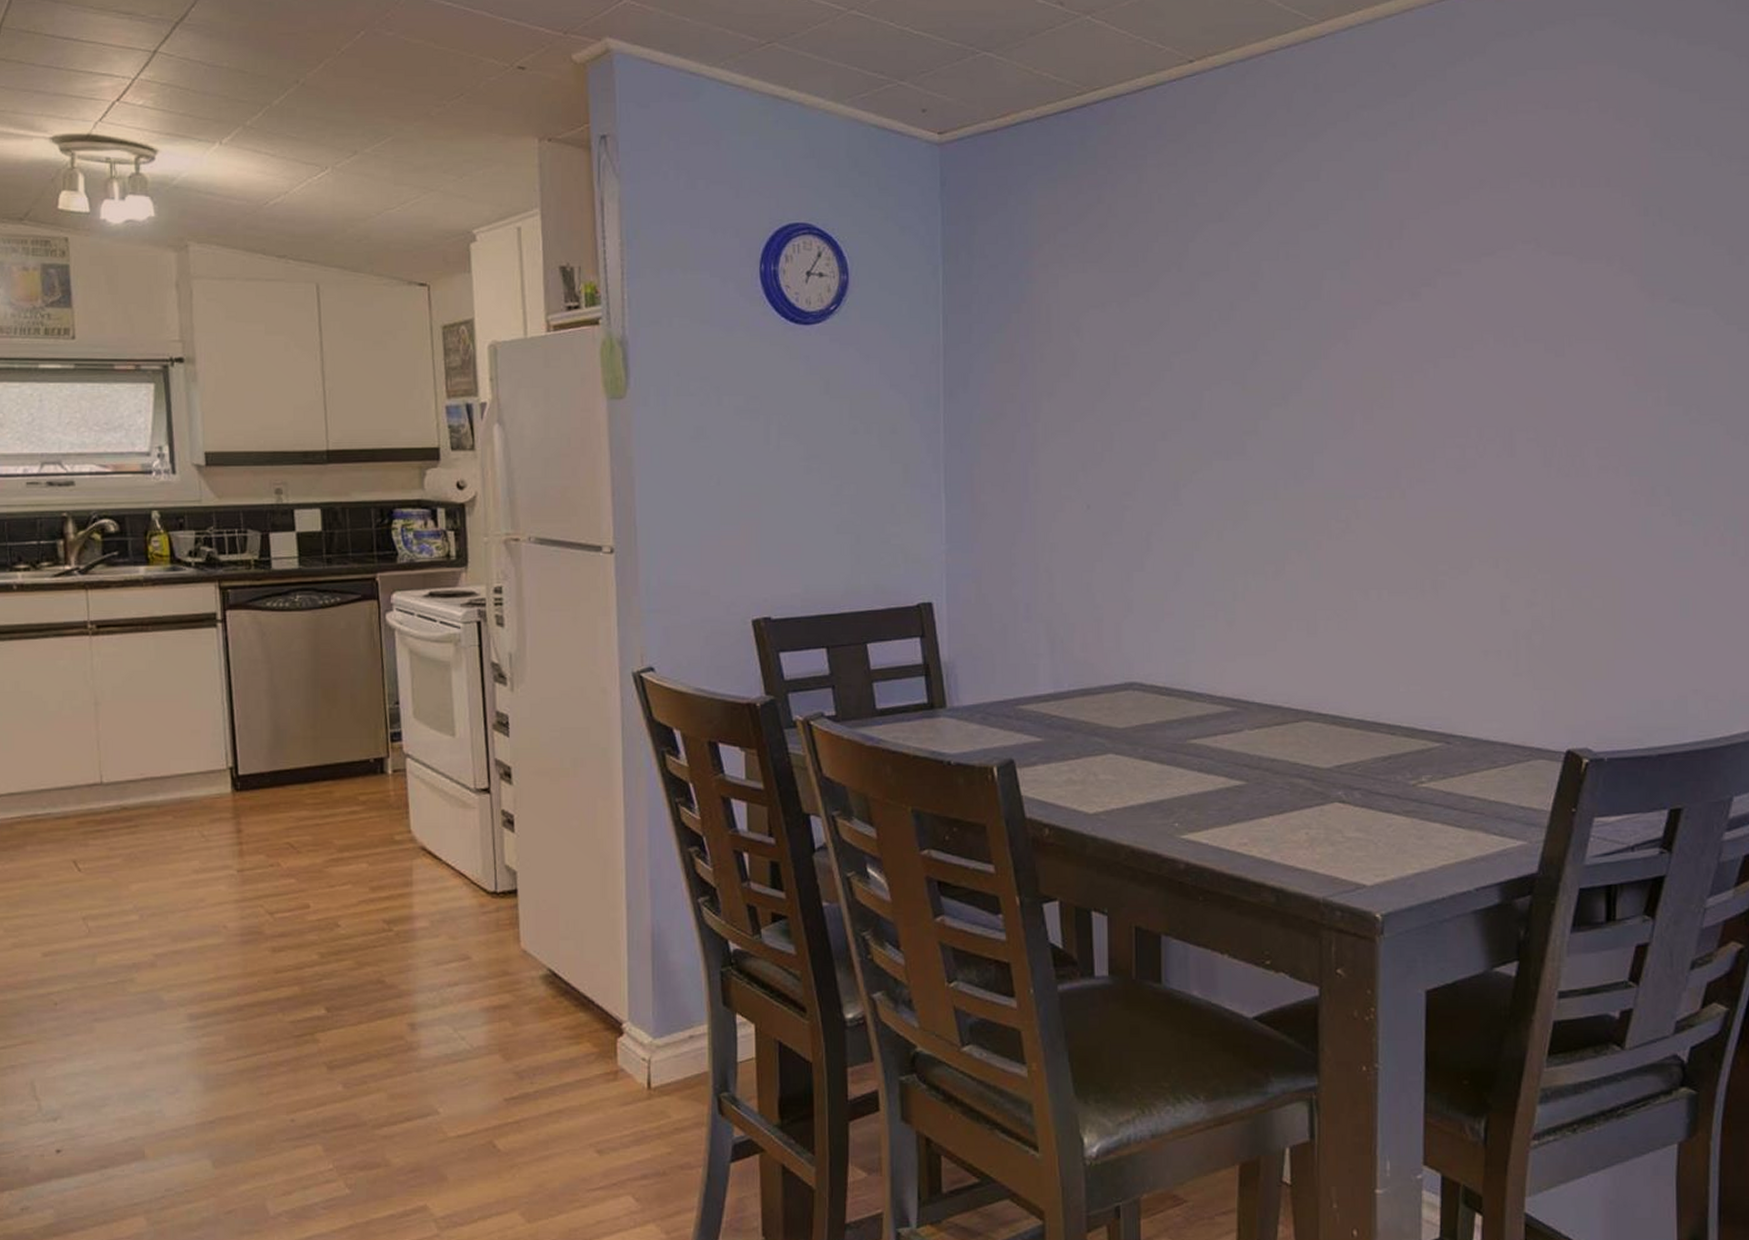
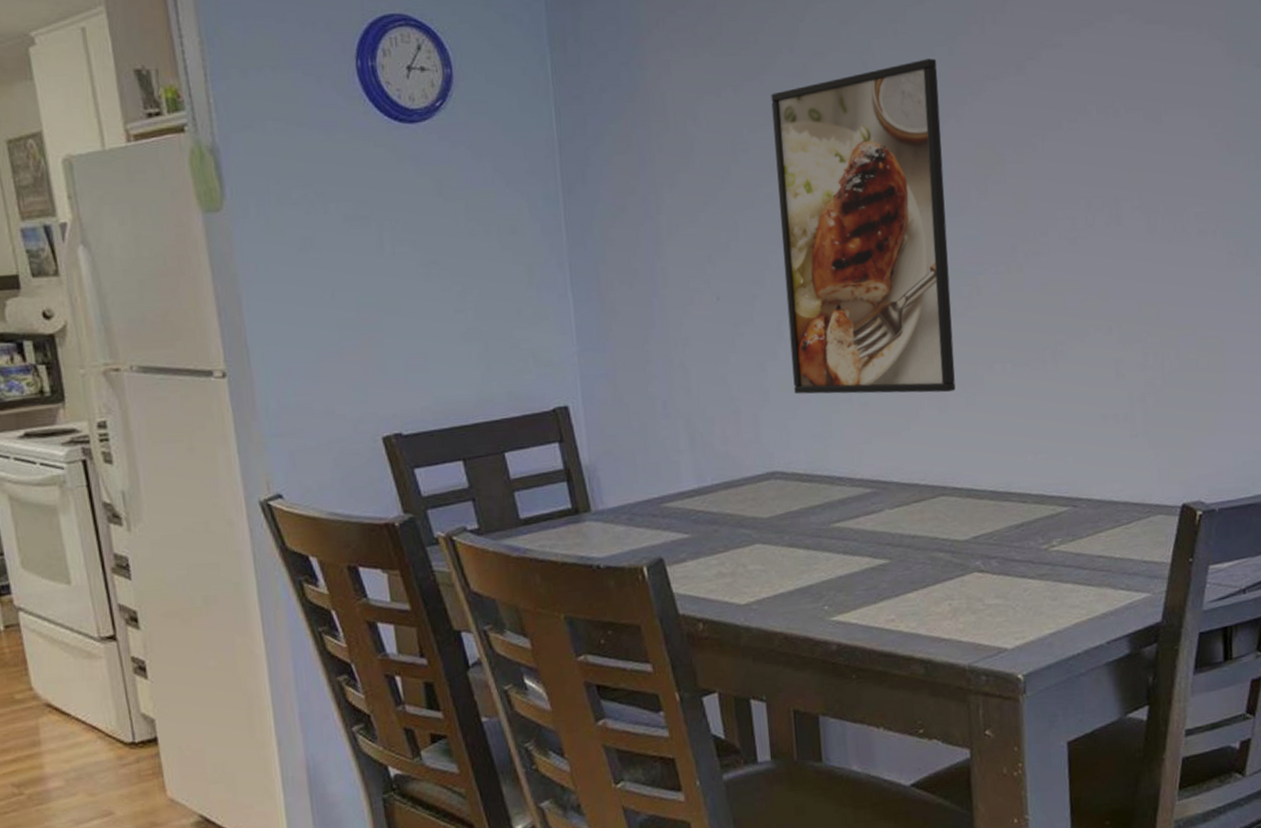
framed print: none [1156,281,1328,616] -> present [771,58,956,394]

